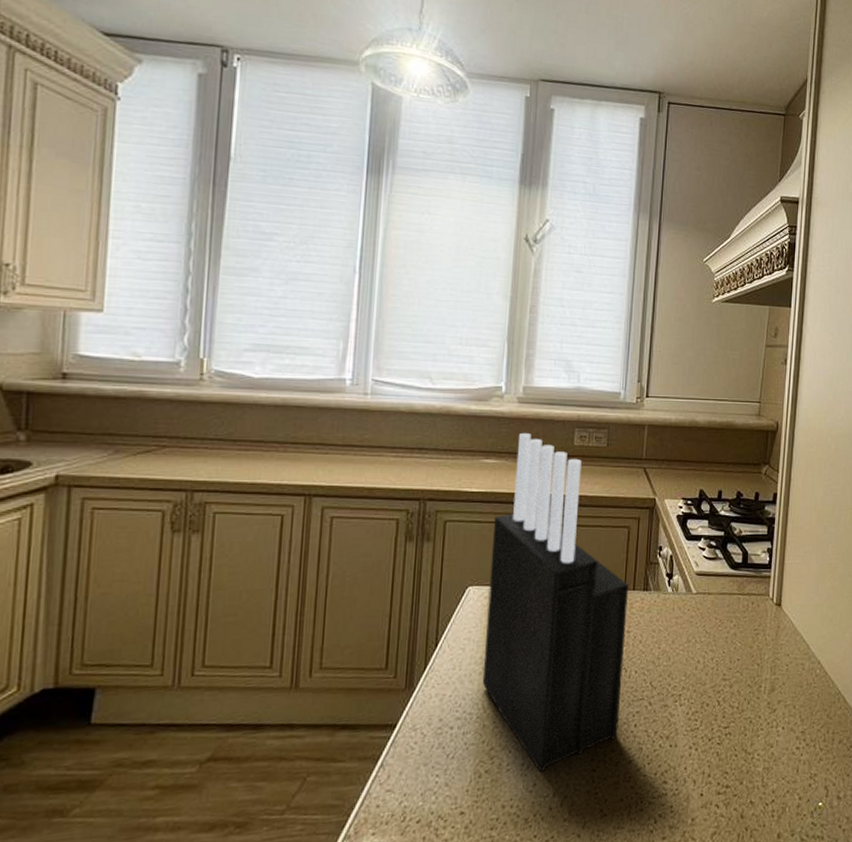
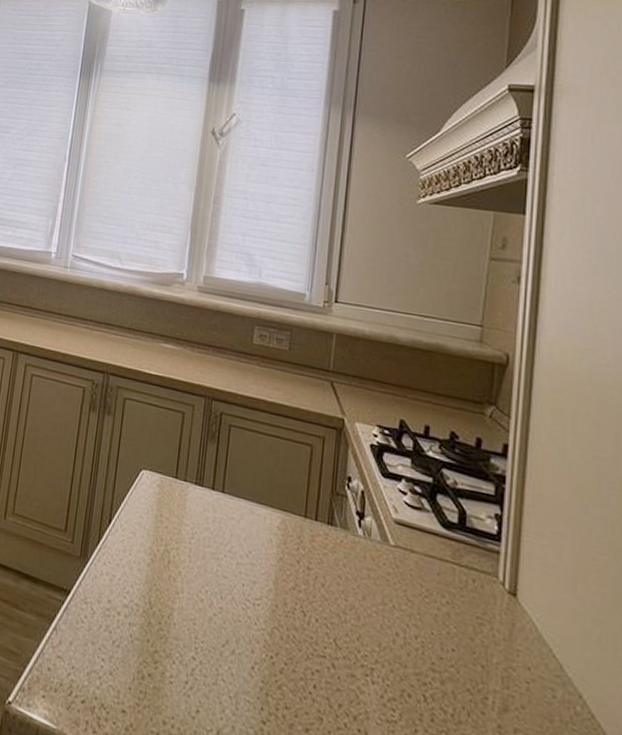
knife block: present [482,432,628,773] -> none [150,322,310,700]

